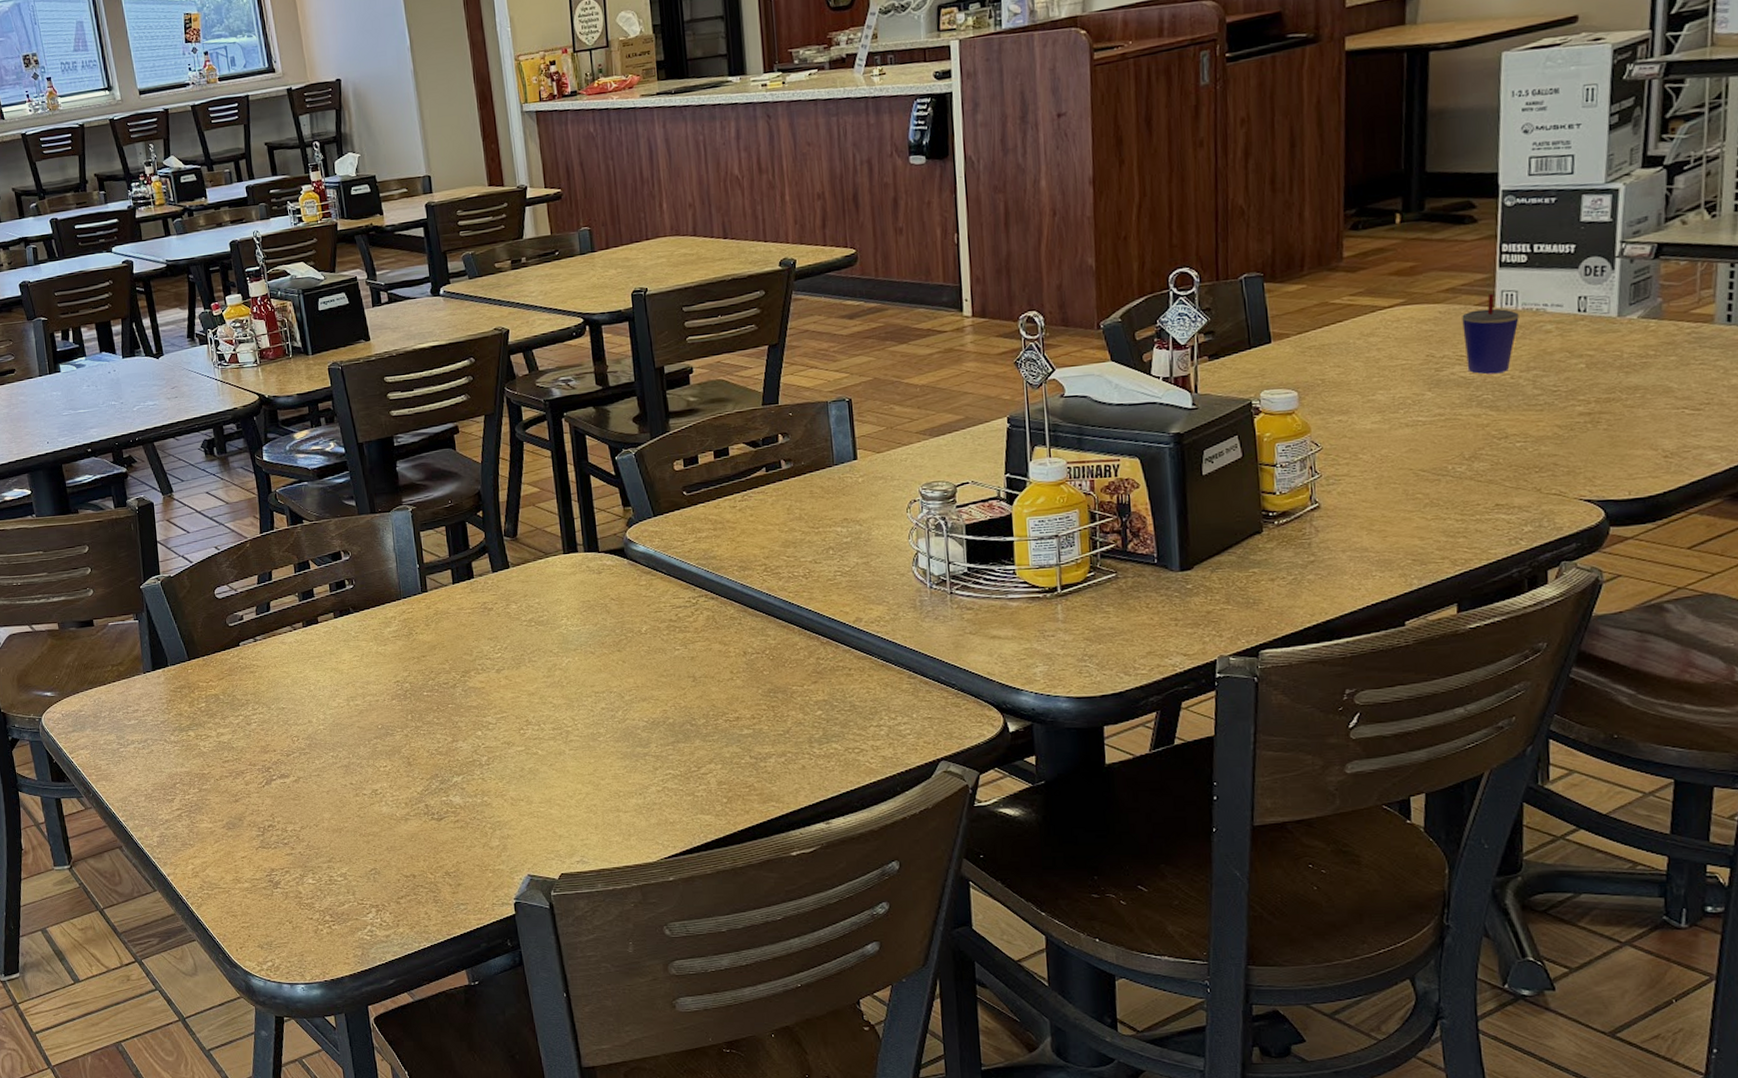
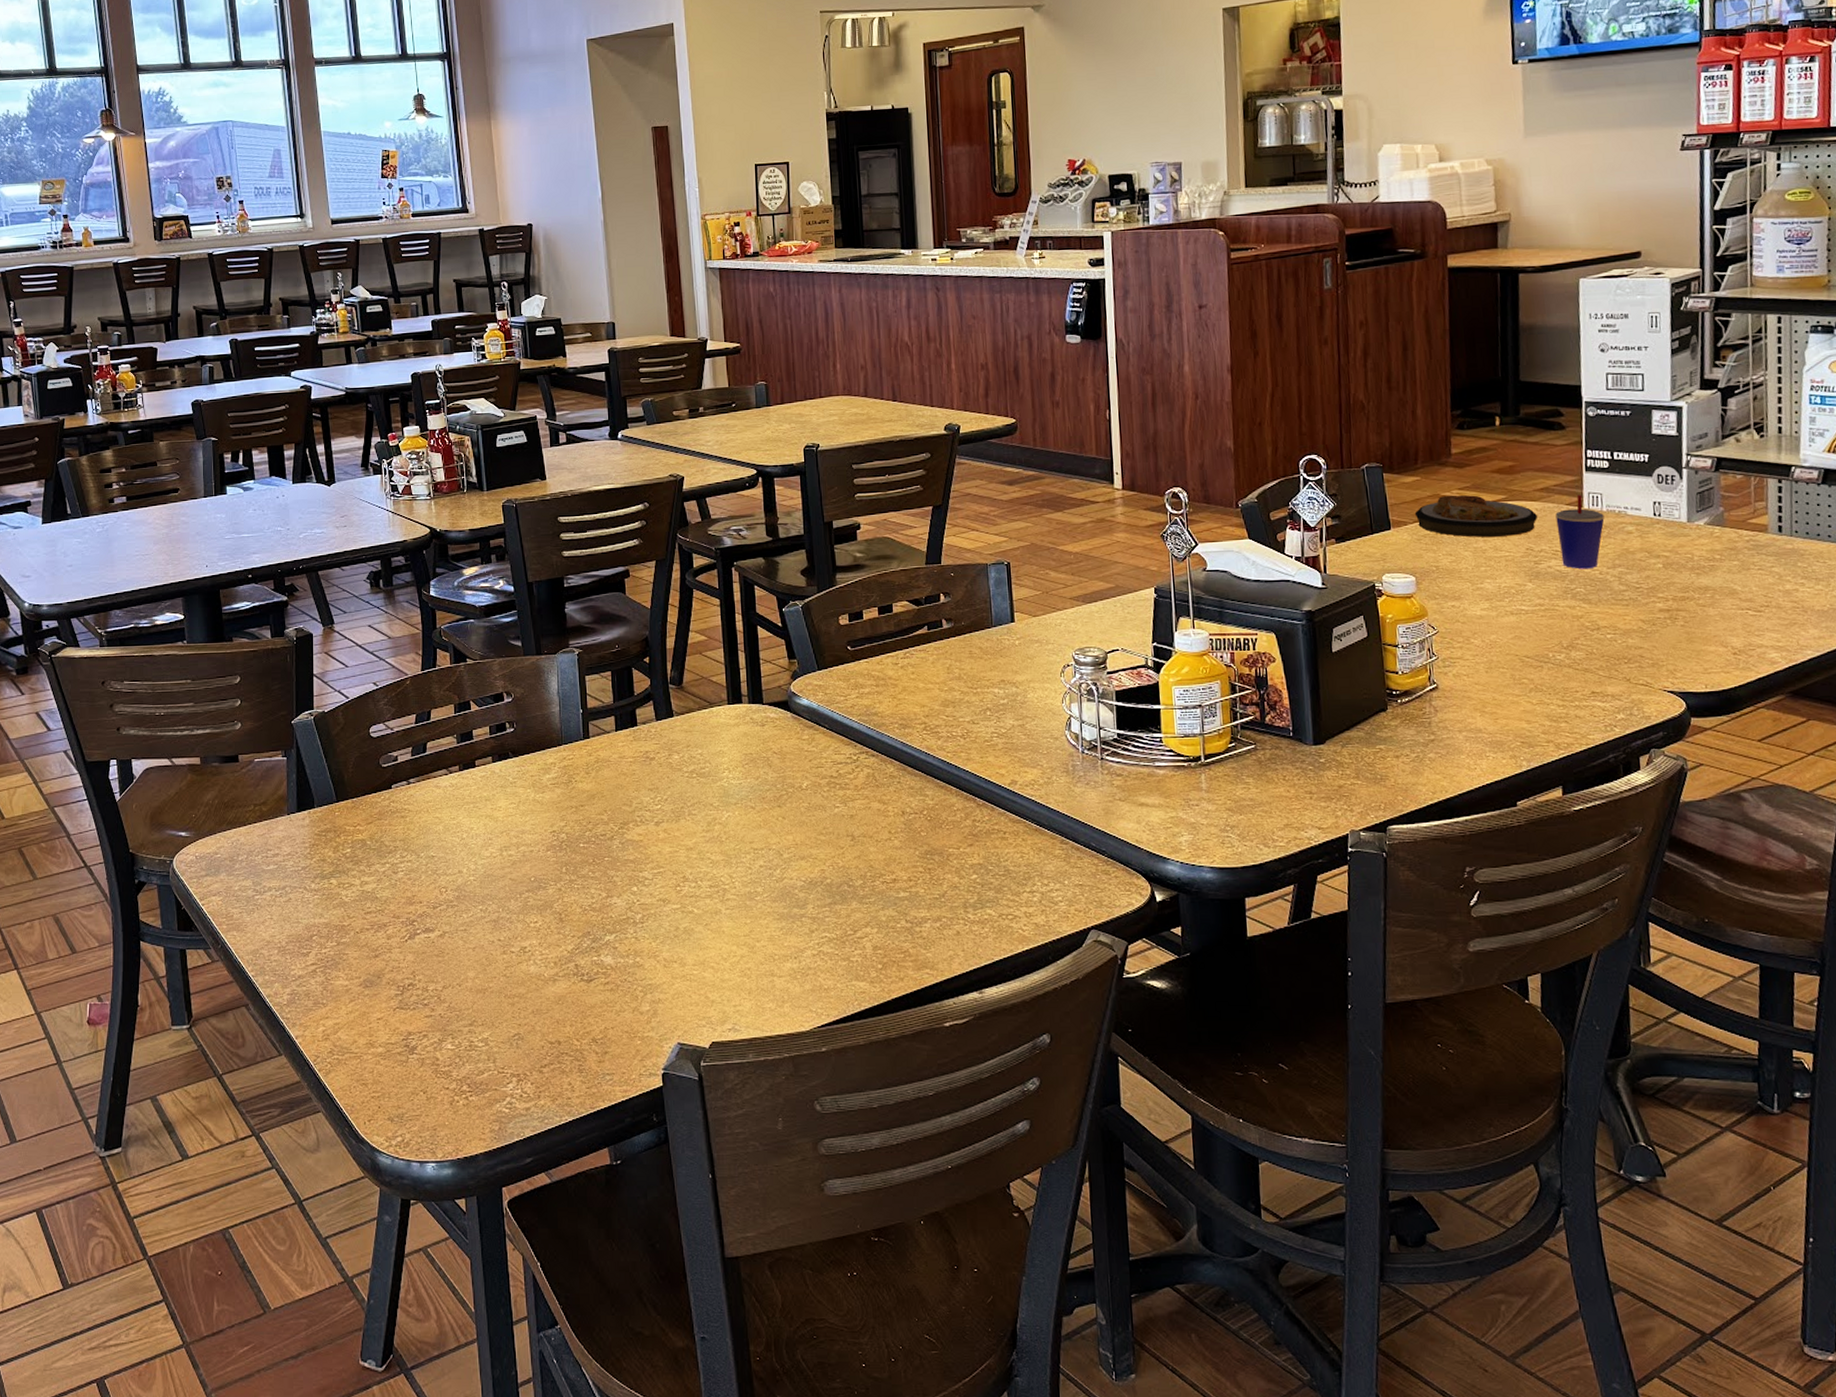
toast: none [1299,300,1442,347] -> present [1414,495,1538,537]

